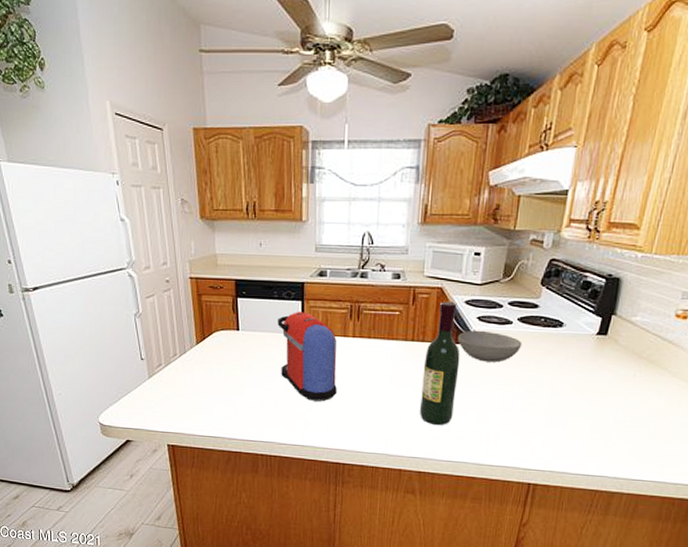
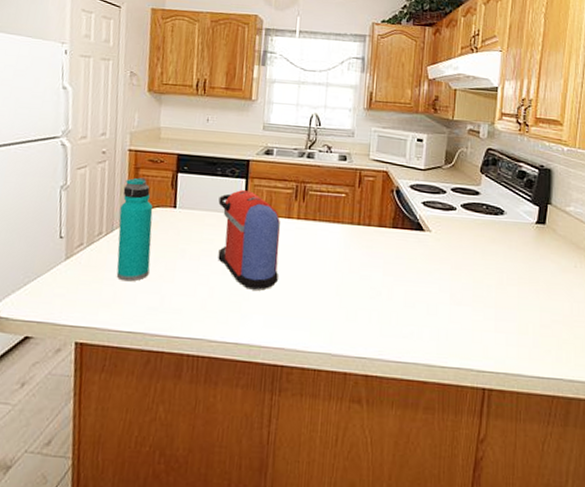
water bottle: none [189,303,222,396] -> present [116,177,153,282]
wine bottle: present [419,302,461,426] -> none [365,185,407,320]
bowl: present [457,330,522,363] -> none [403,215,467,250]

